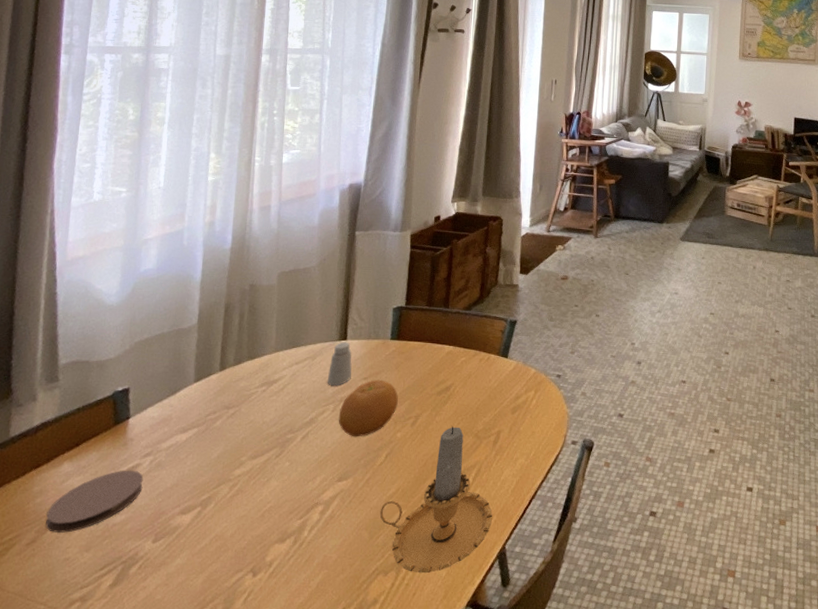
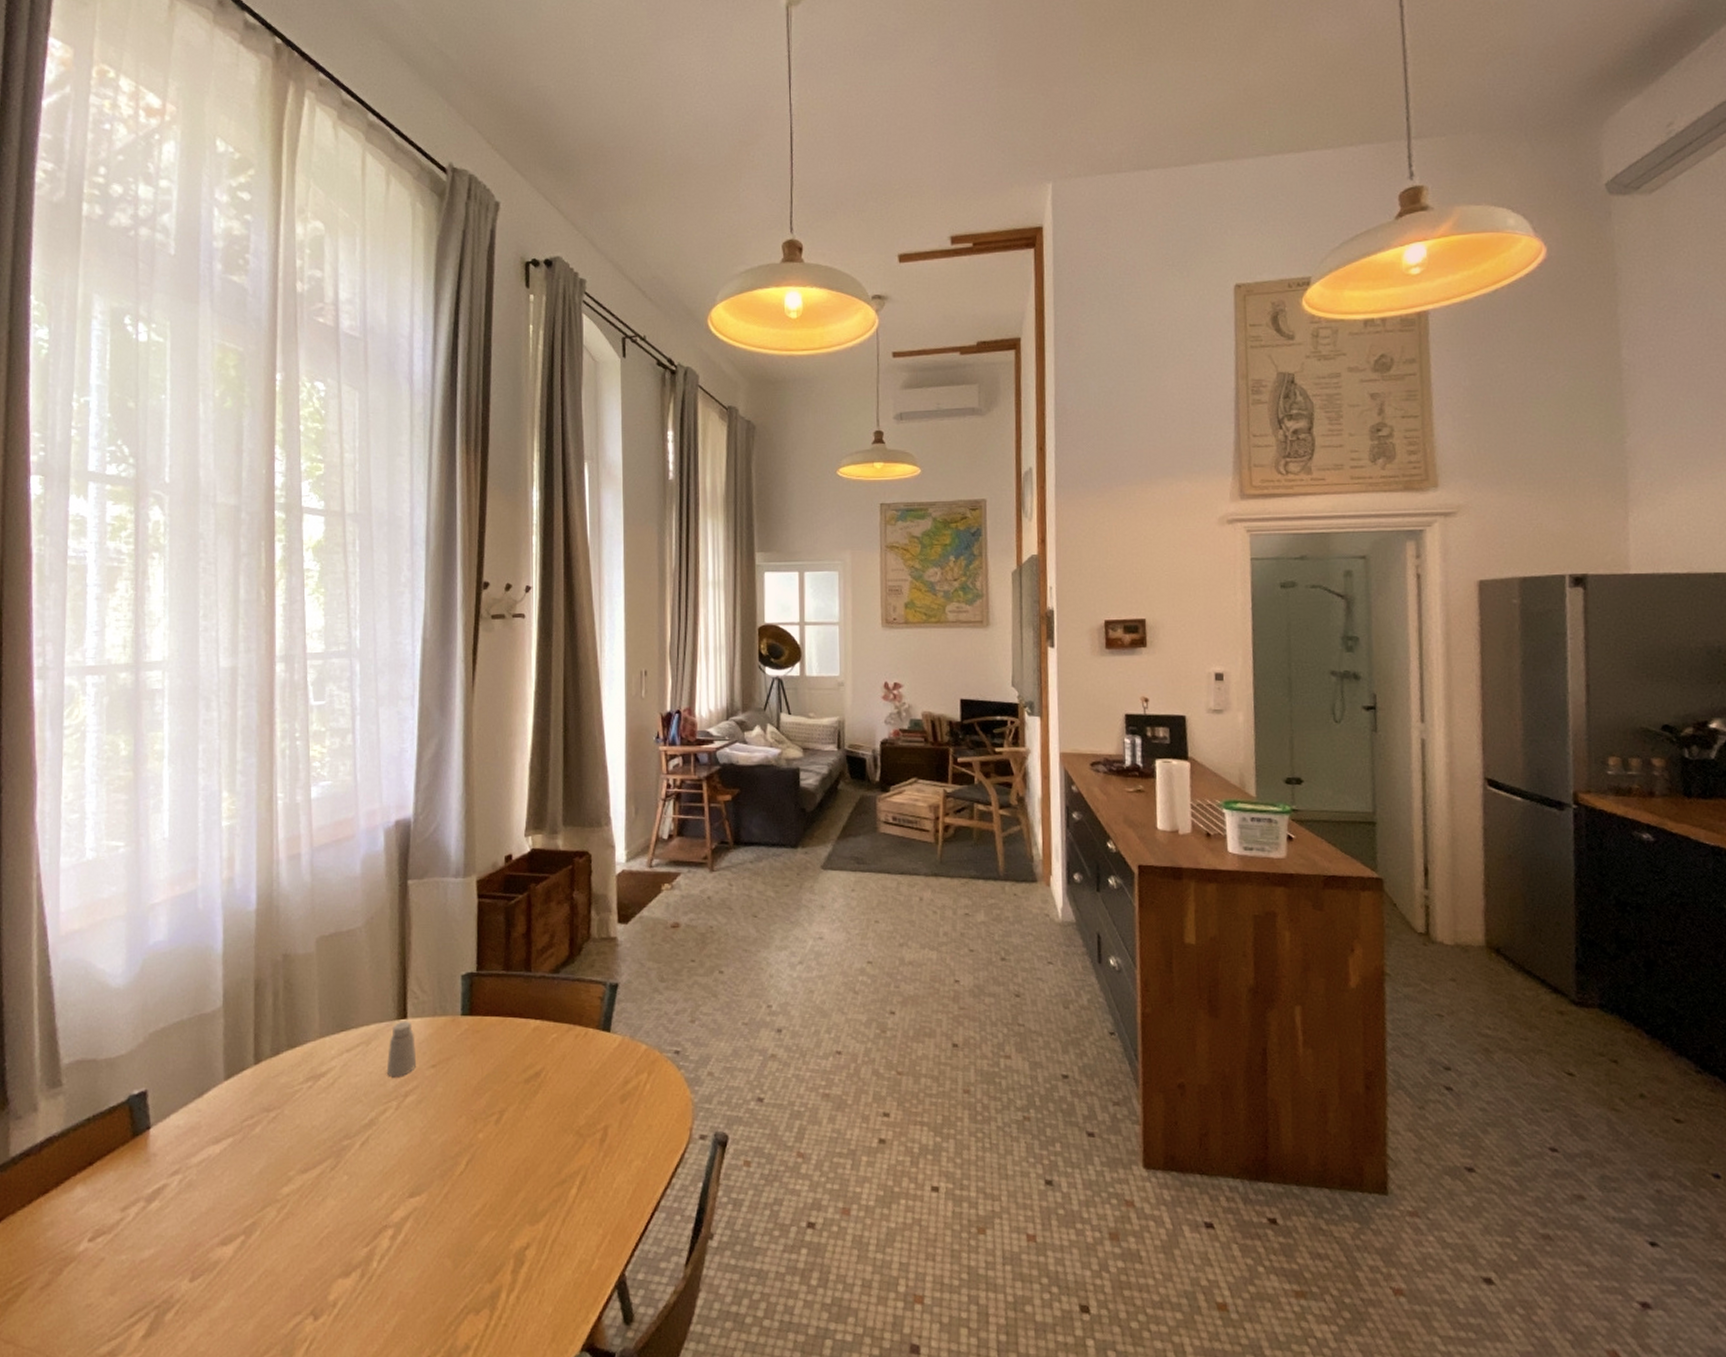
coaster: present [45,470,144,533] -> none [61,1192,173,1273]
fruit: present [338,380,398,437] -> none [404,1067,476,1141]
candle: present [379,425,493,574] -> none [464,1121,606,1311]

